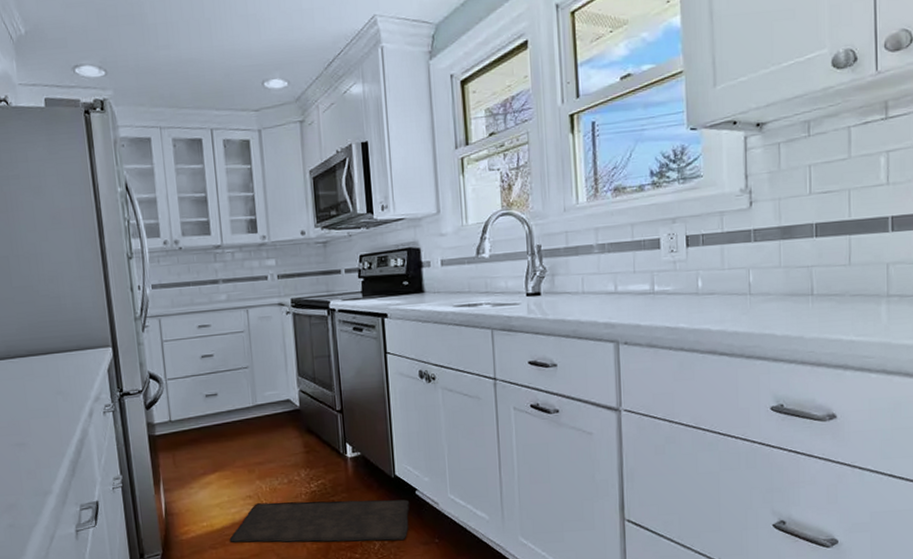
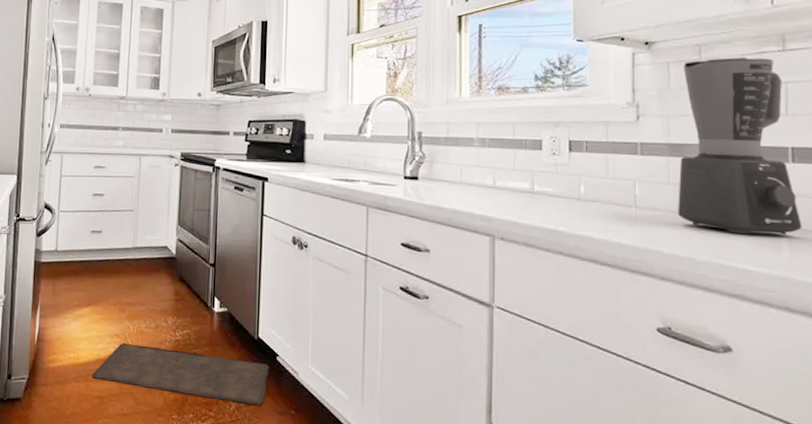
blender: none [788,128,899,308] -> present [678,57,802,236]

